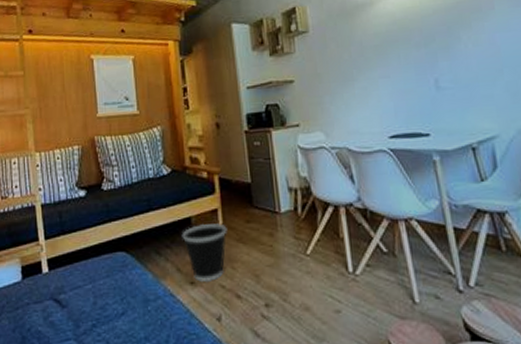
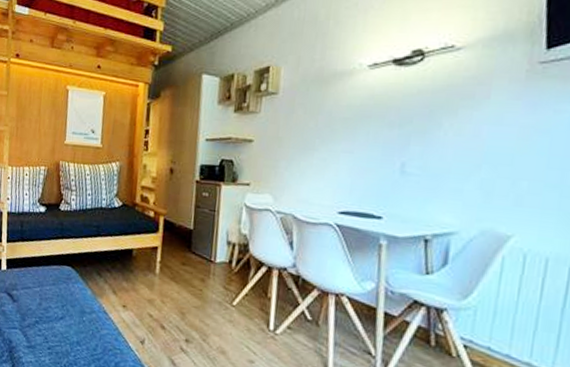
wastebasket: present [181,223,227,283] -> none [122,257,164,310]

